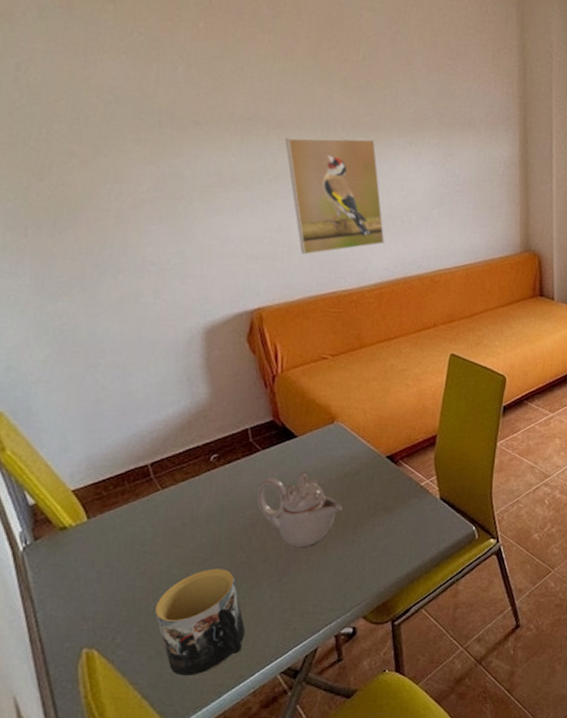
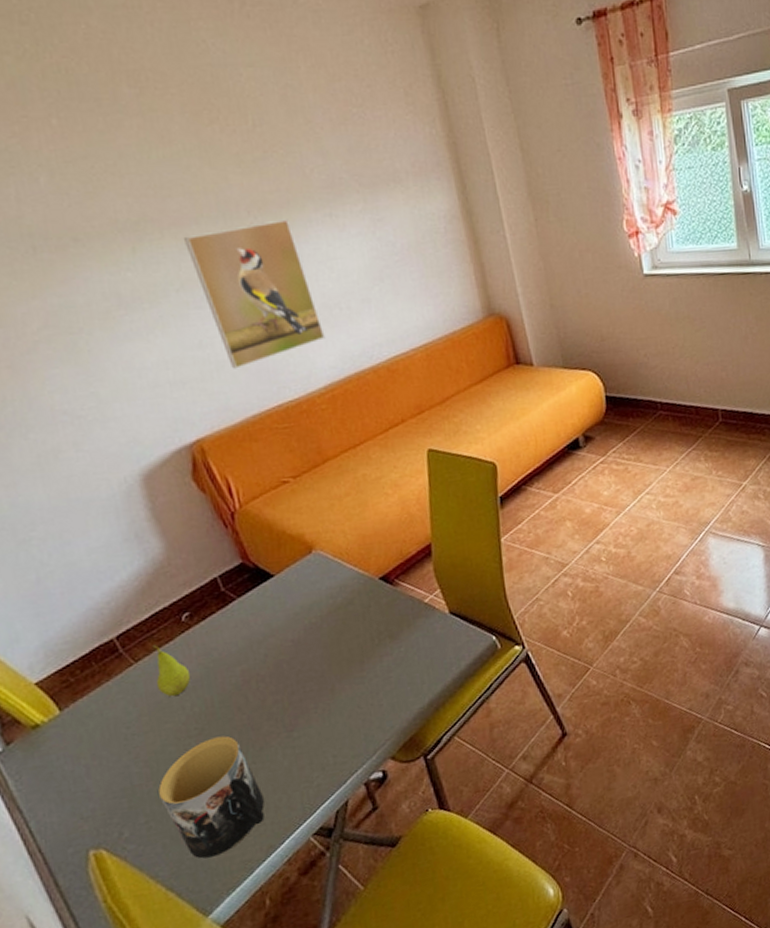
fruit: none [175,476,207,526] -> present [151,643,191,697]
teapot: present [256,472,343,547] -> none [242,613,343,697]

